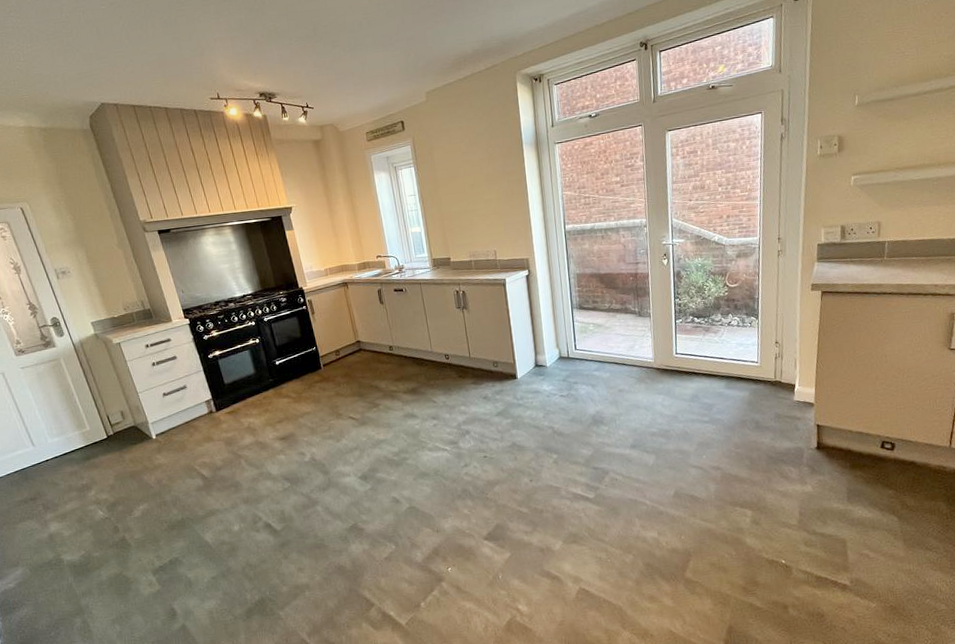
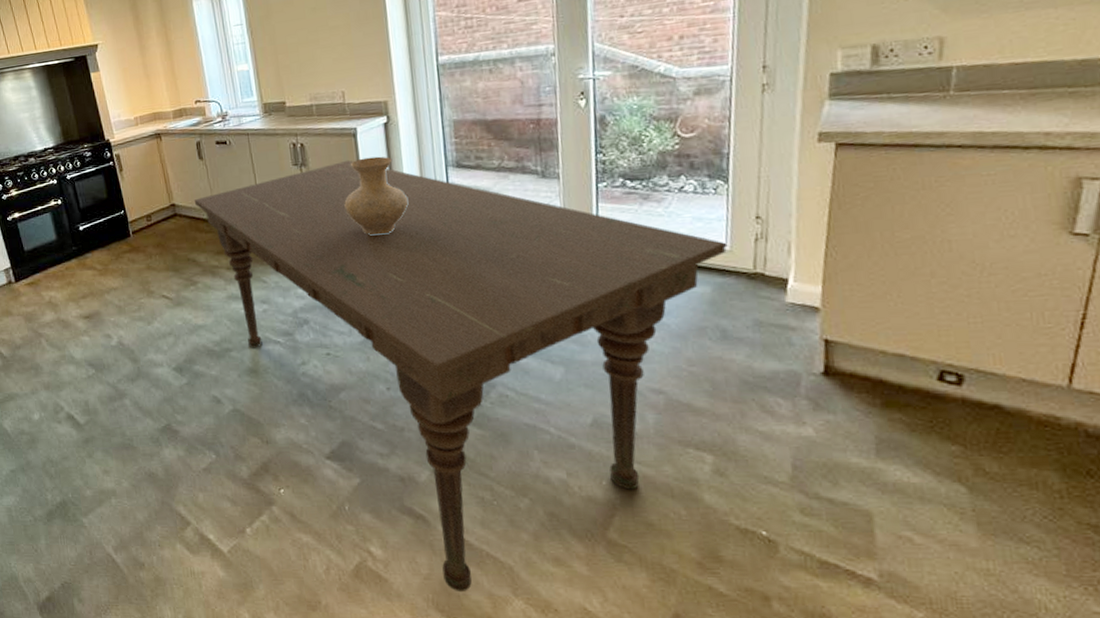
dining table: none [376,303,758,632] -> present [194,159,727,593]
vase: none [496,301,545,362] -> present [344,156,409,235]

